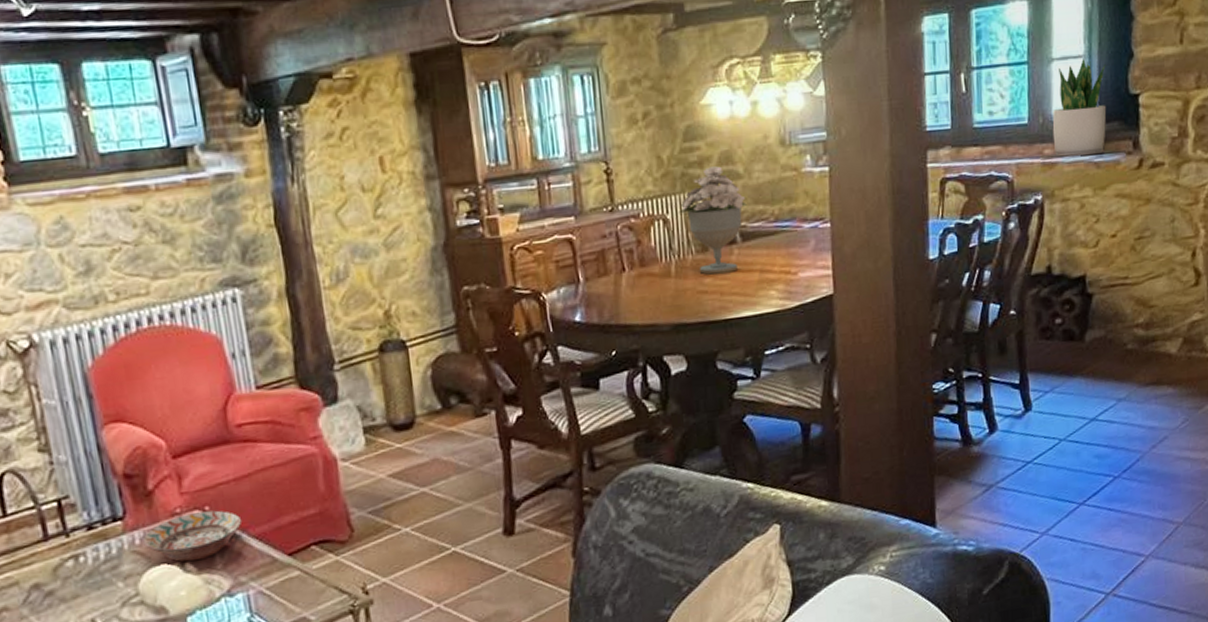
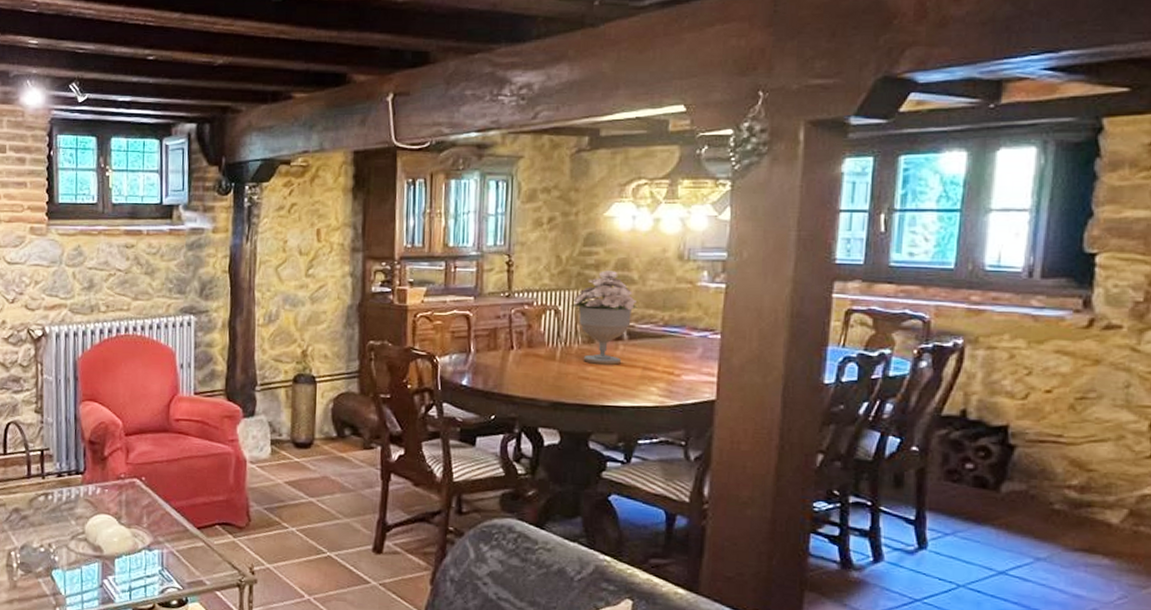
decorative bowl: present [143,510,243,563] -> none [94,480,168,518]
planter: present [1052,59,1107,157] -> none [982,213,1057,308]

